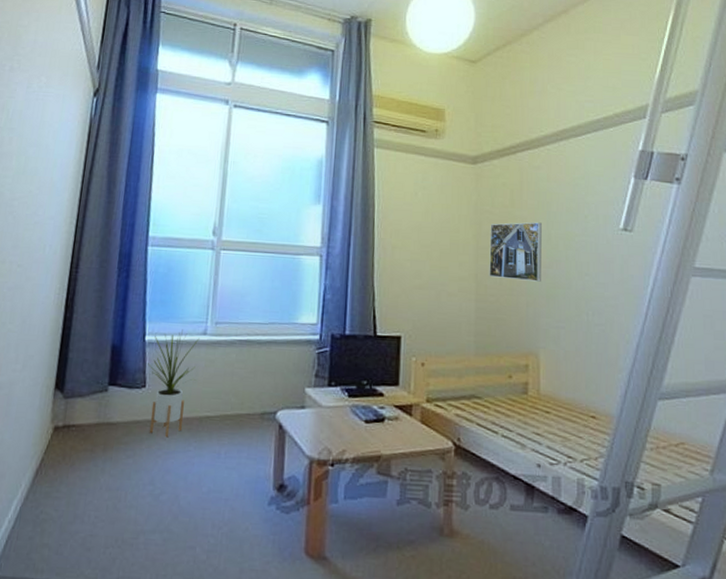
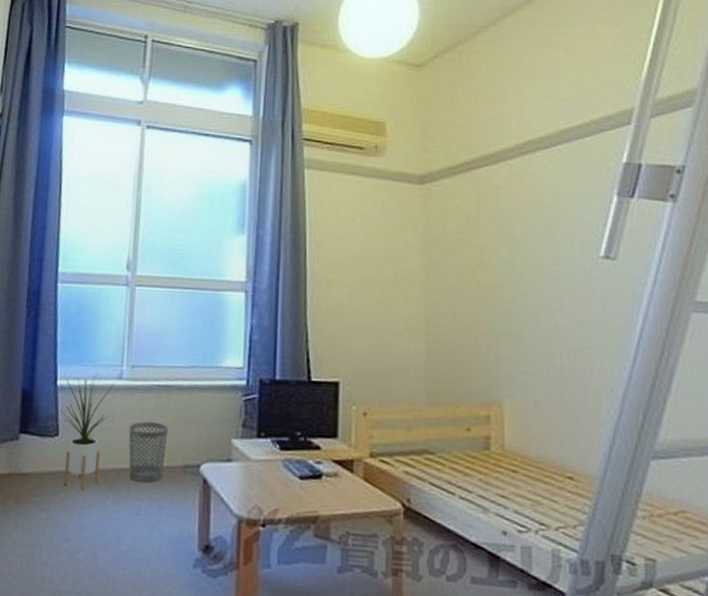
wastebasket: none [211,373,249,430] -> present [128,421,169,483]
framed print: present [489,222,542,282] -> none [441,250,504,320]

